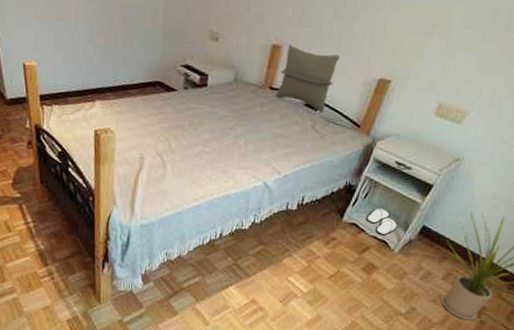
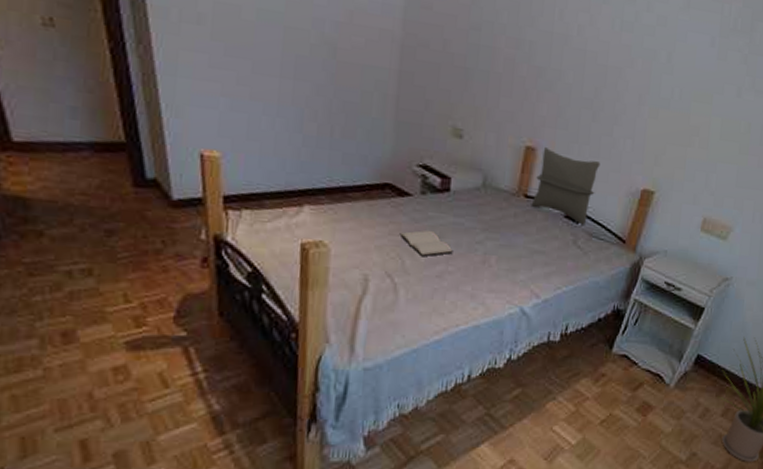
book: none [167,119,209,140] -> present [399,230,453,257]
slippers: present [366,208,398,236] -> none [638,336,672,368]

